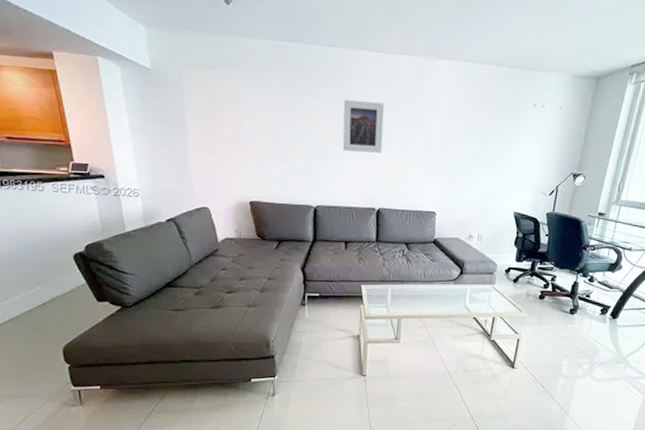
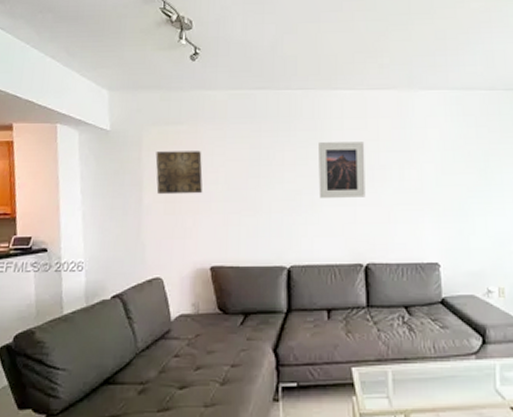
wall art: none [196,94,242,138] -> present [155,151,203,195]

